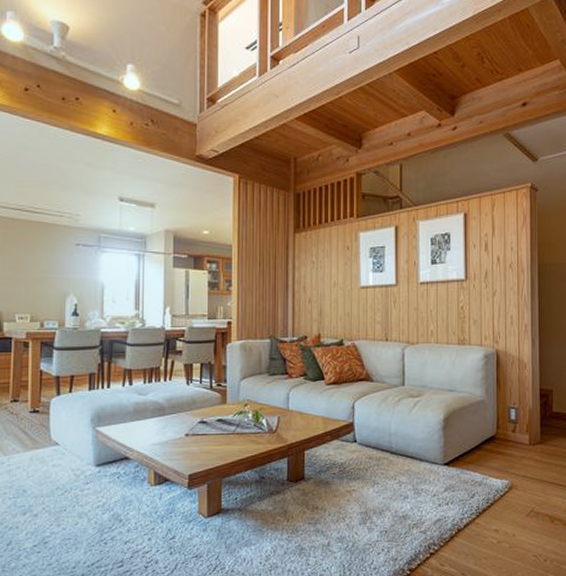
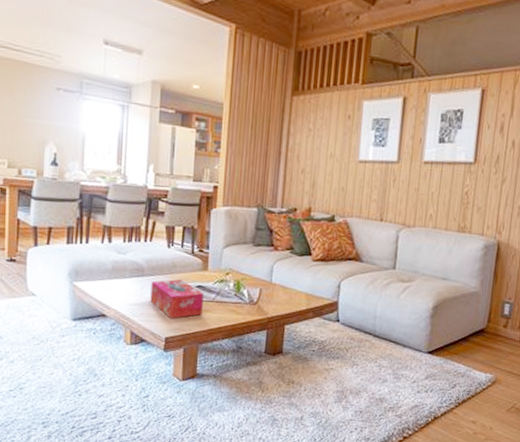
tissue box: none [172,415,224,456] -> present [150,279,204,319]

